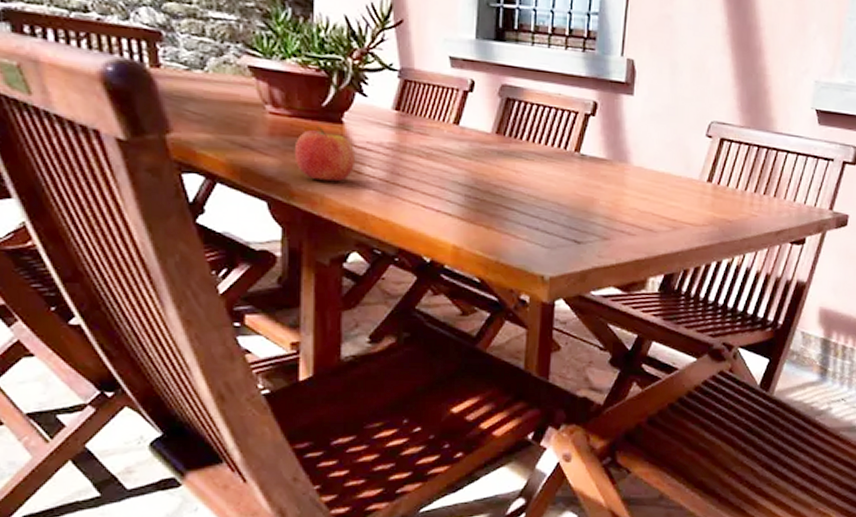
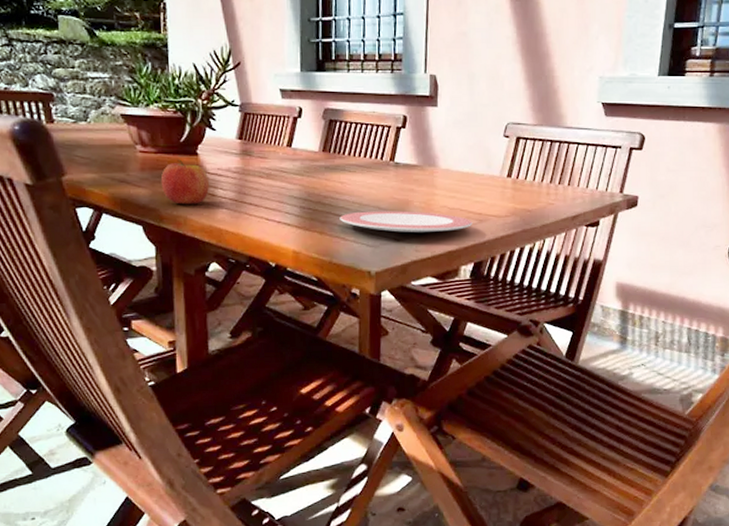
plate: none [511,206,665,237] -> present [340,211,473,233]

